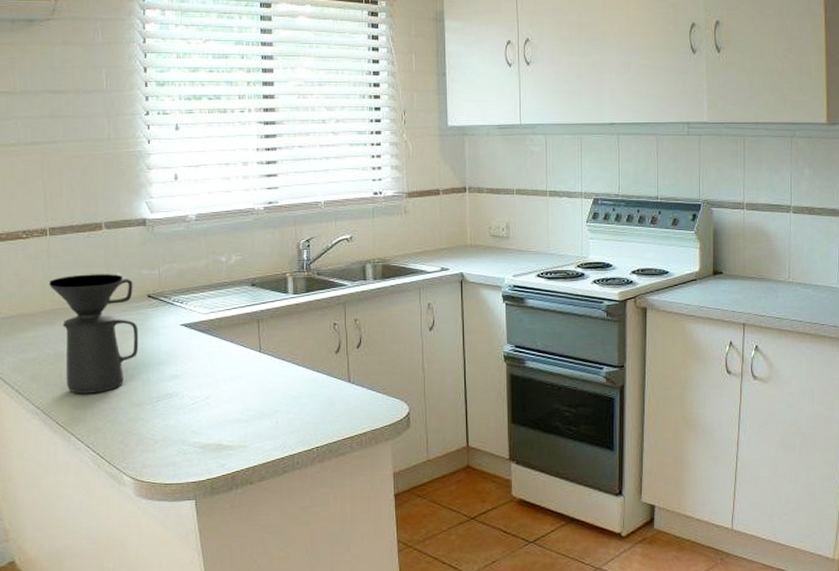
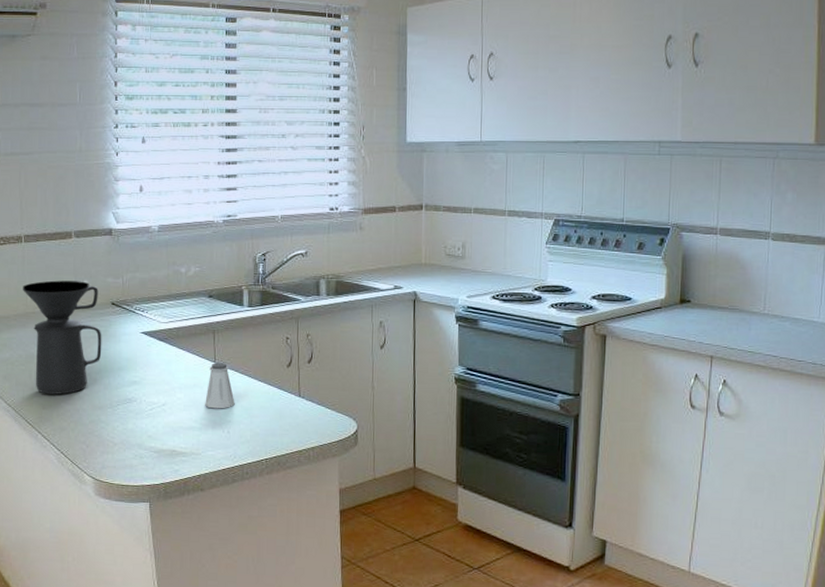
saltshaker: none [251,352,283,399] -> present [205,363,235,409]

